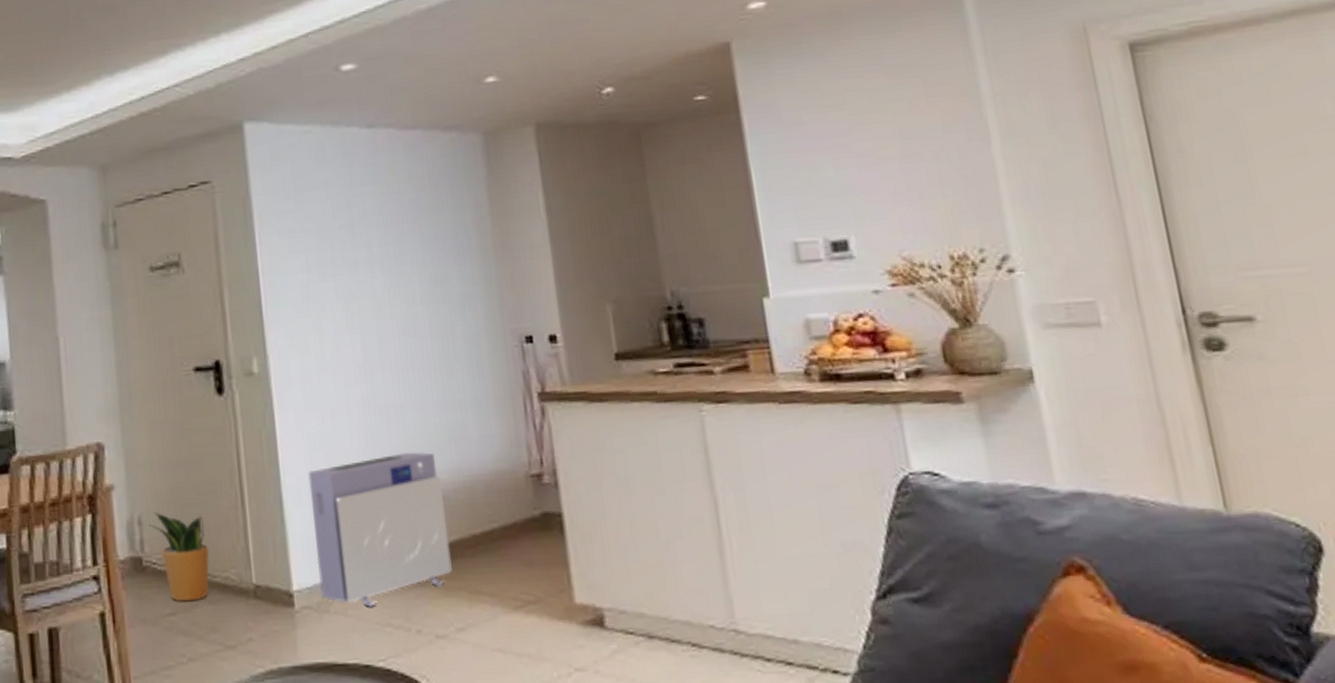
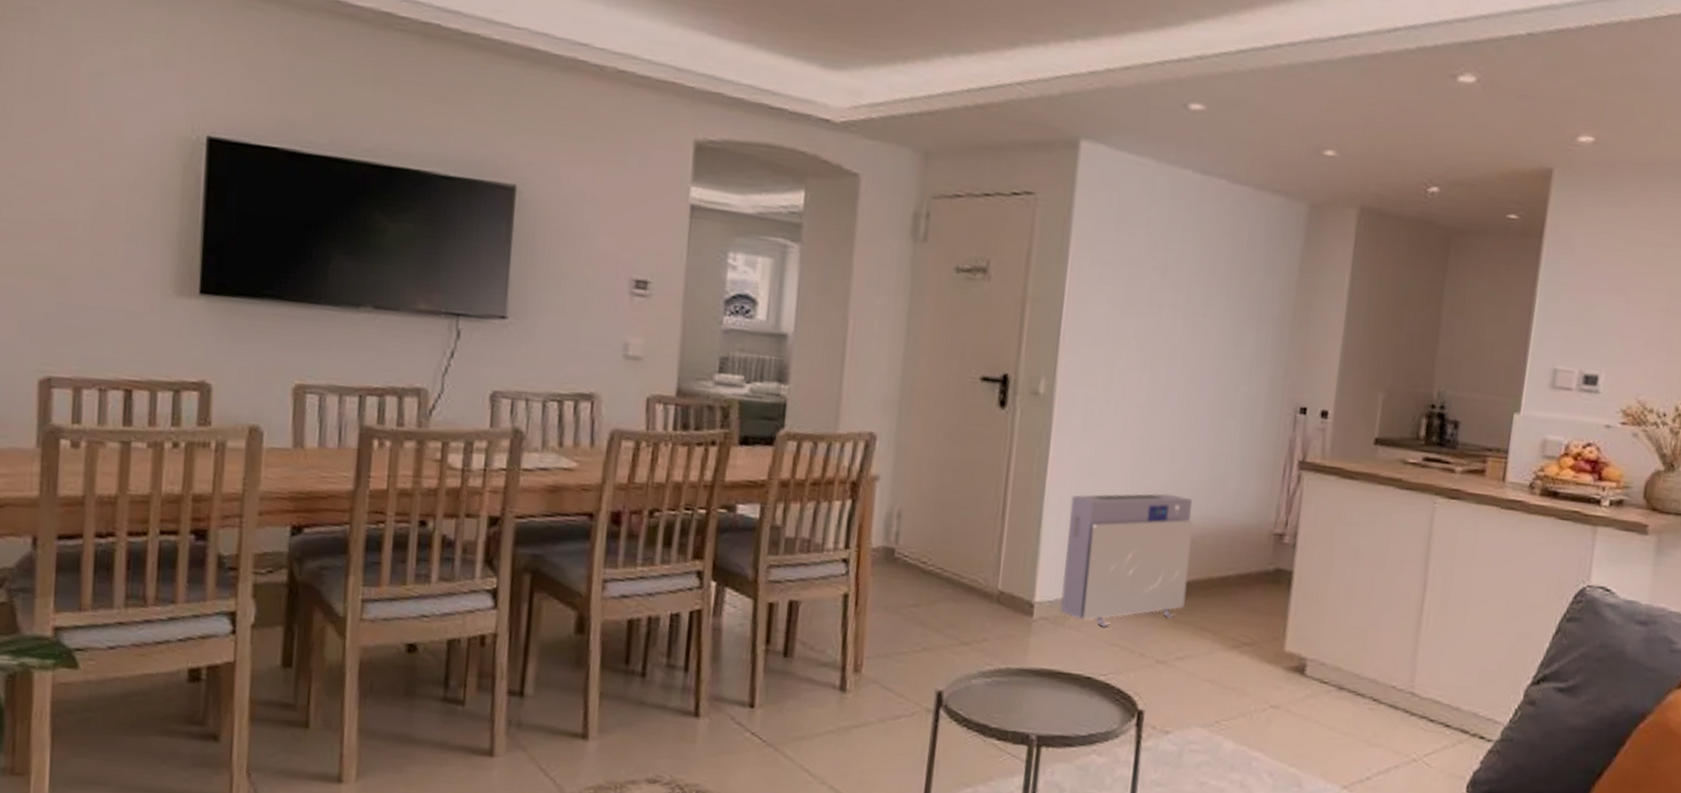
potted plant: present [149,512,210,602] -> none [907,508,963,597]

